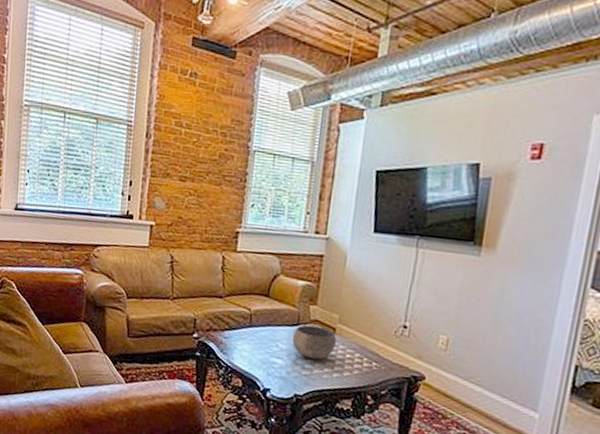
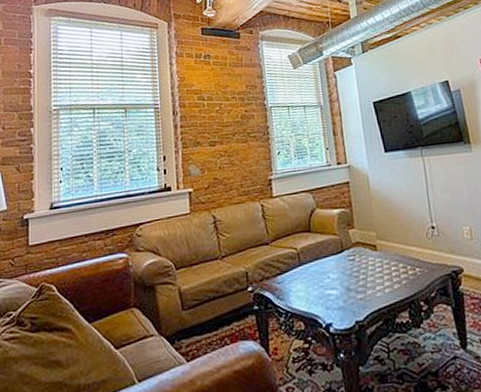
bowl: present [292,324,337,360] -> none [340,247,381,281]

